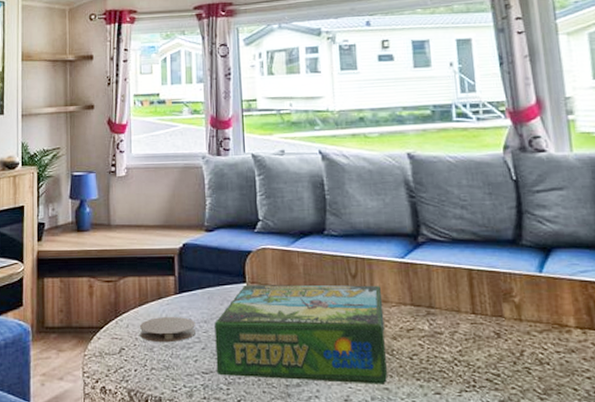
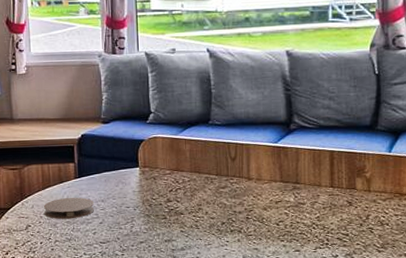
board game: present [214,284,387,385] -> none [111,166,257,246]

